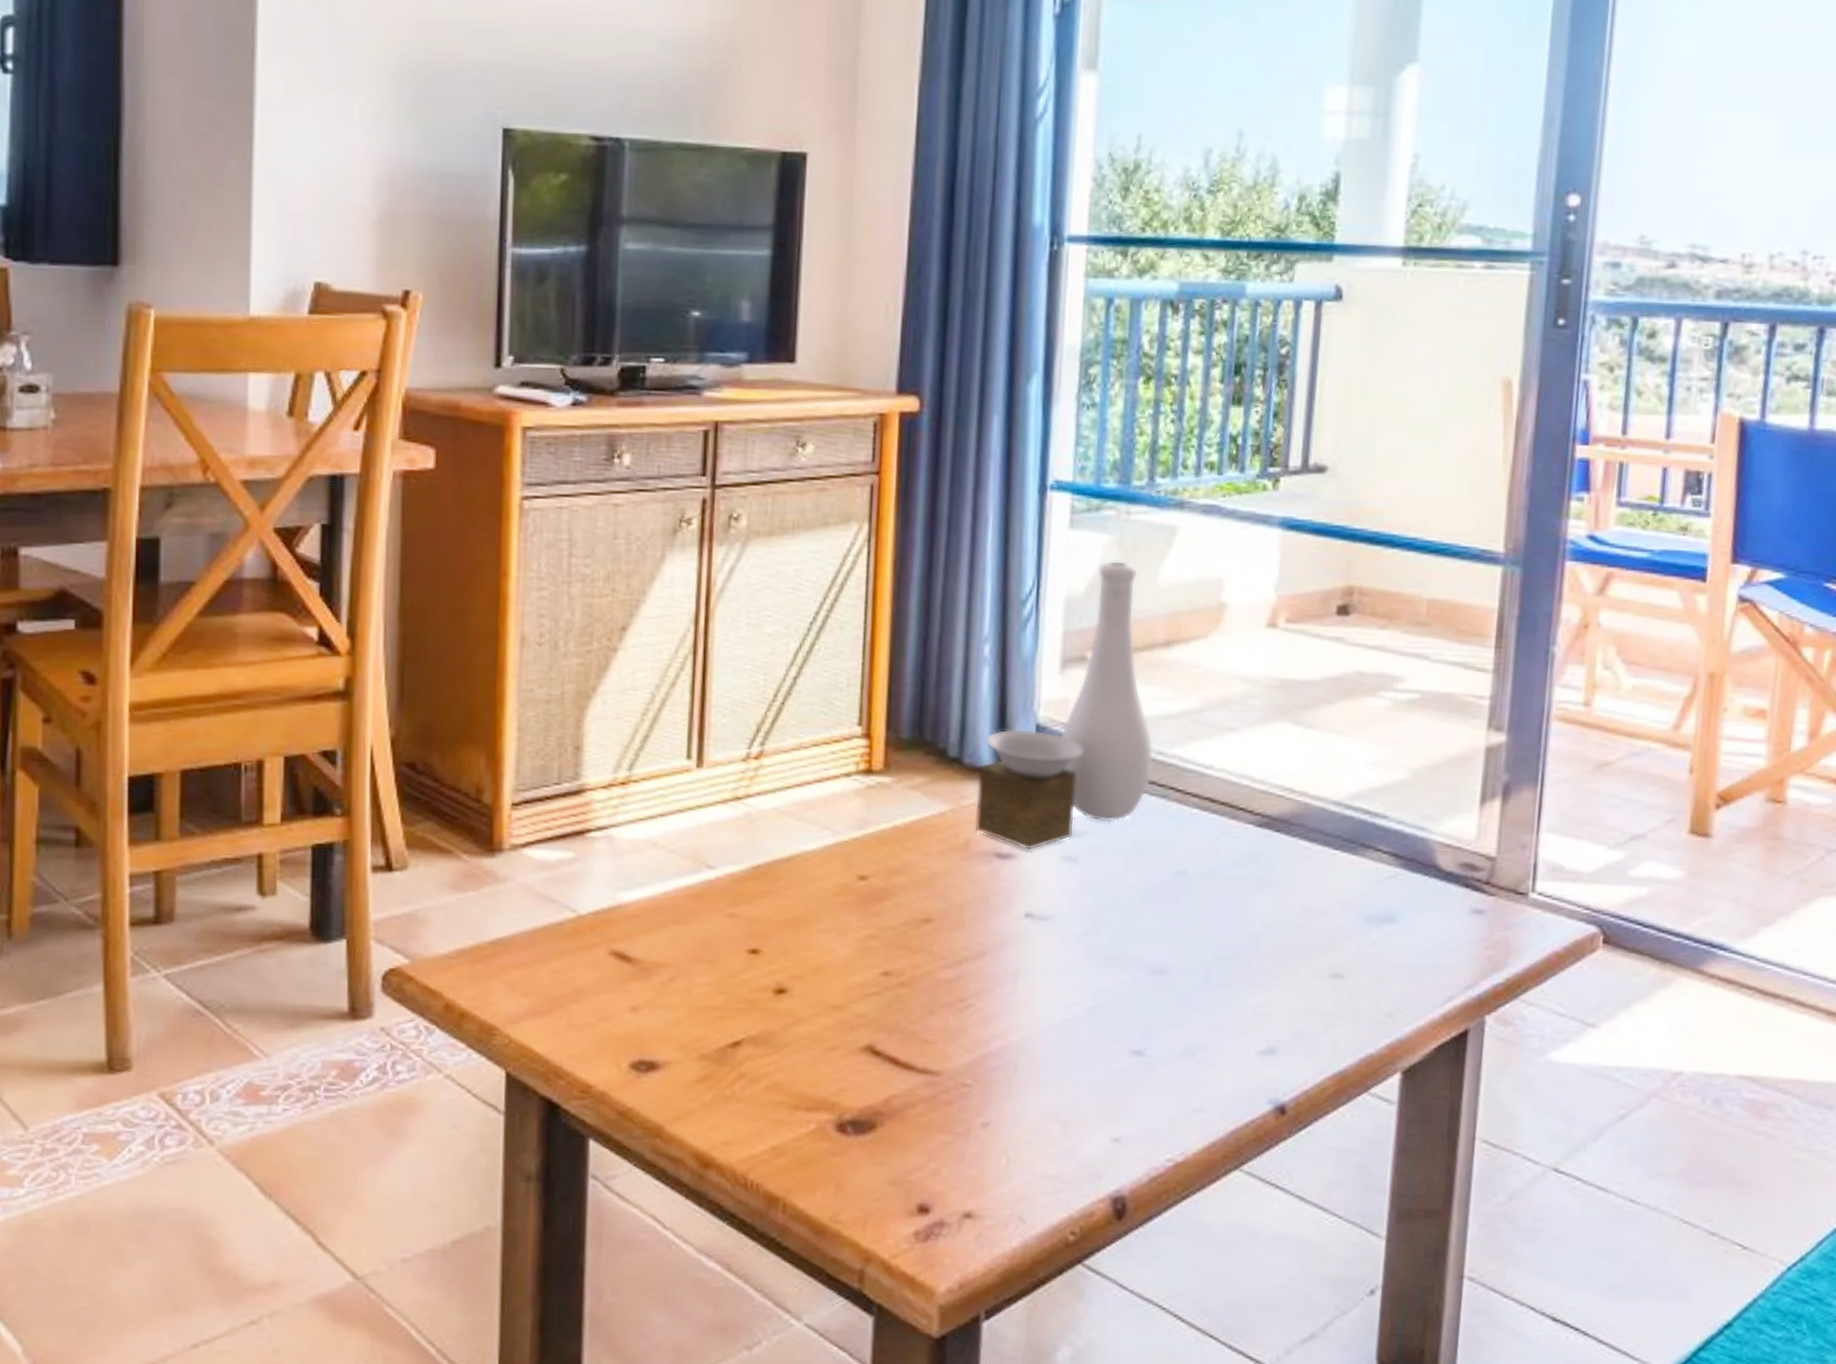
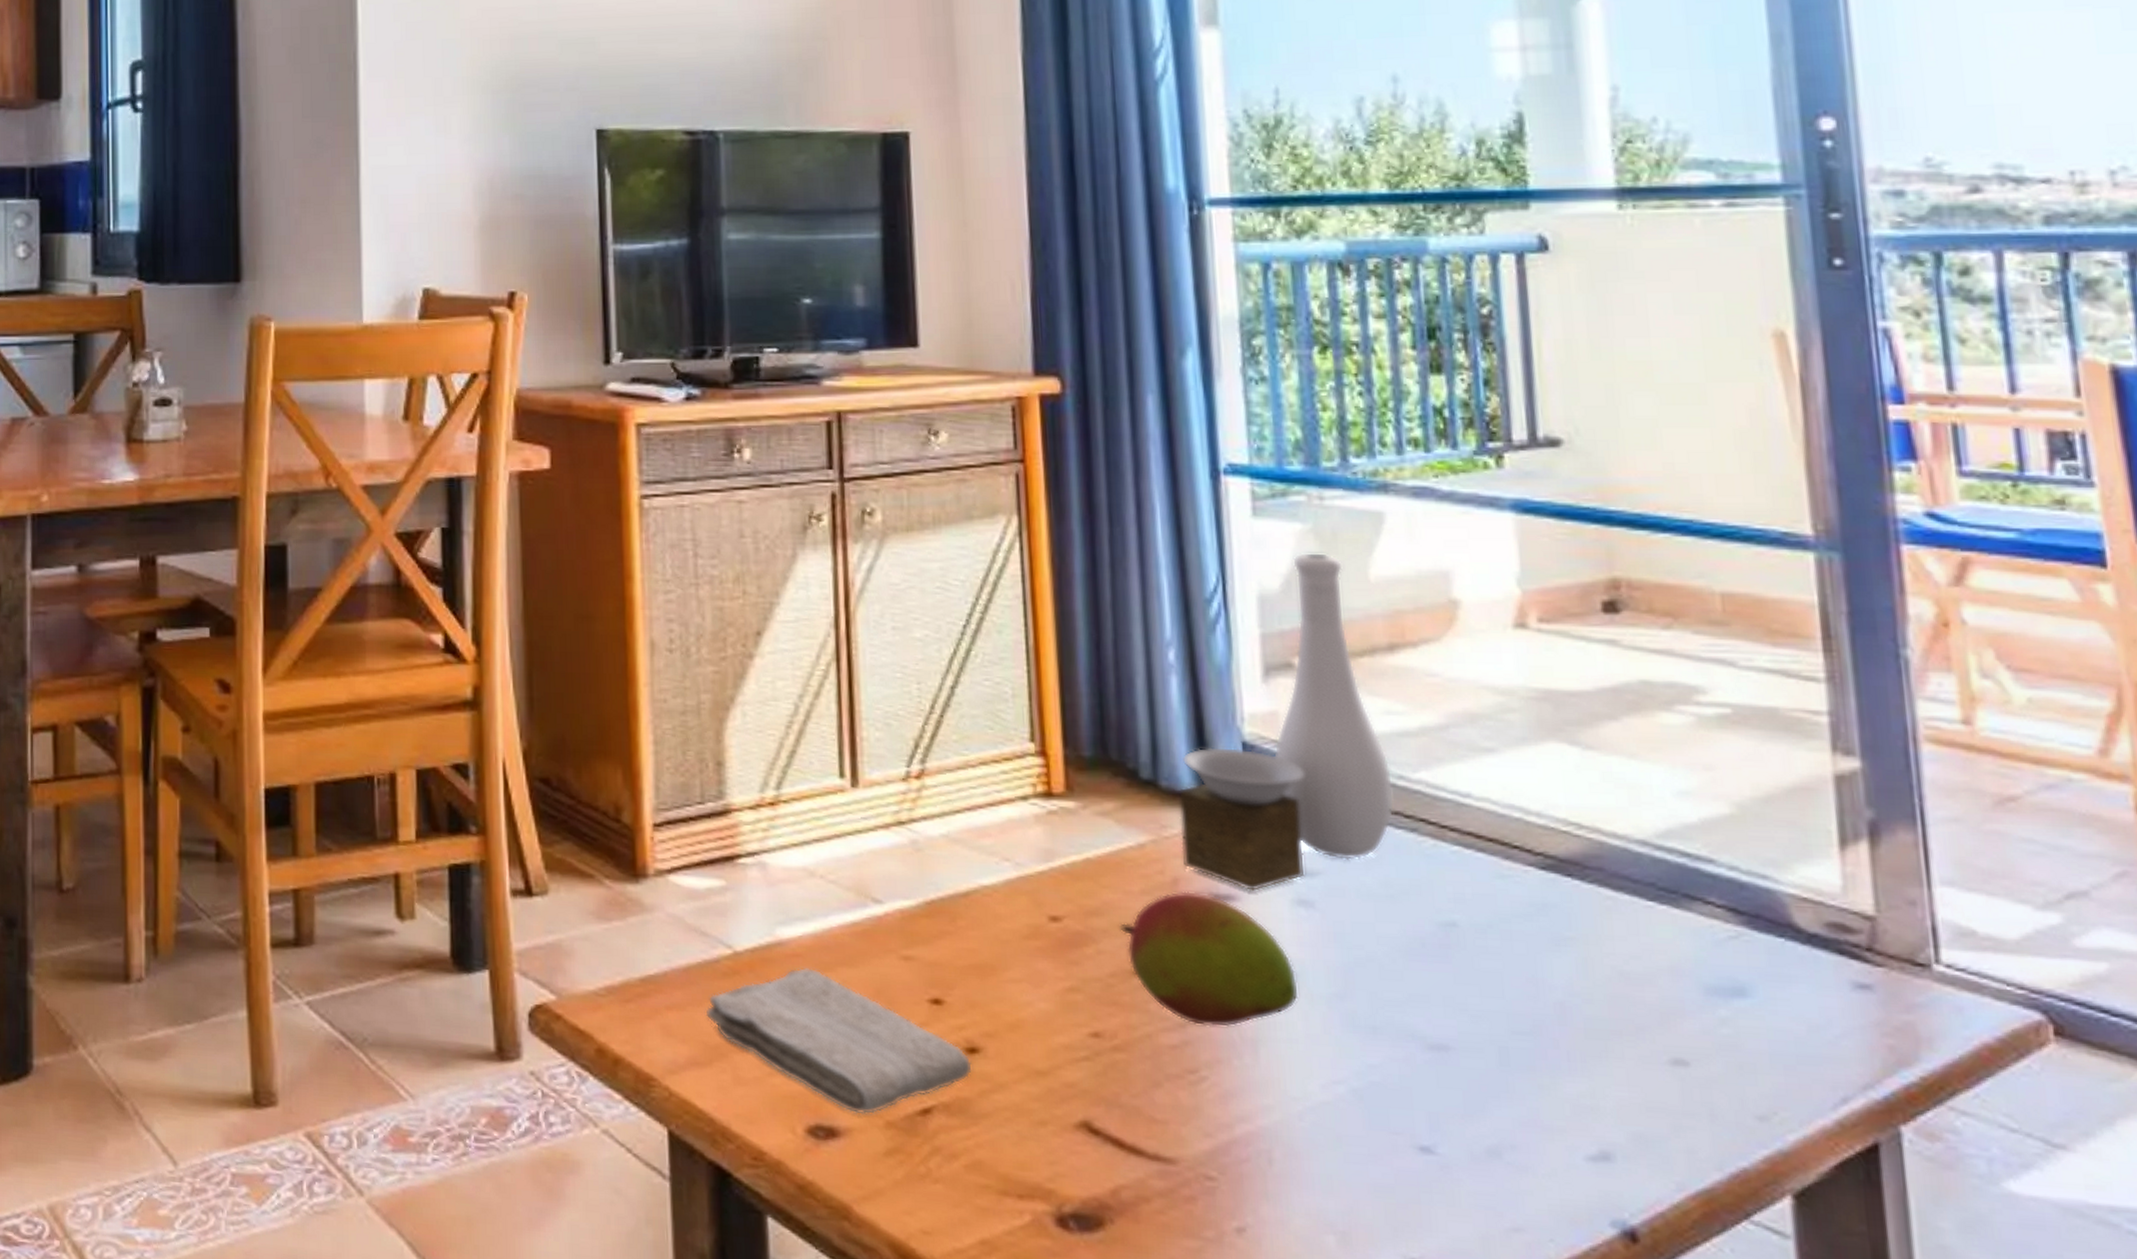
washcloth: none [547,926,780,1050] -> present [705,967,974,1115]
fruit: none [916,852,1056,964] -> present [1119,891,1299,1028]

